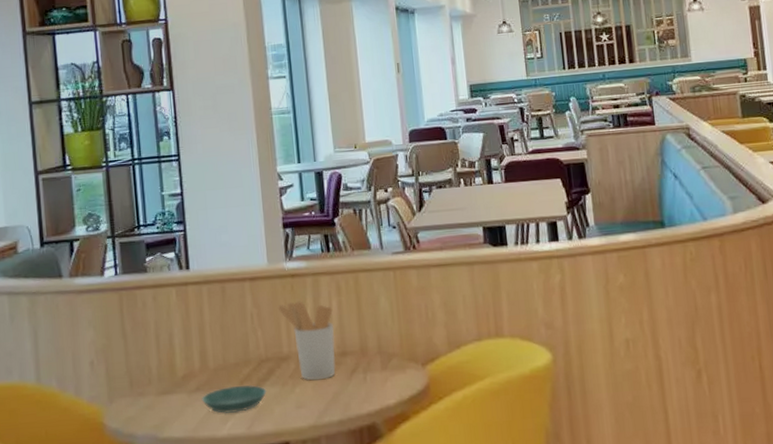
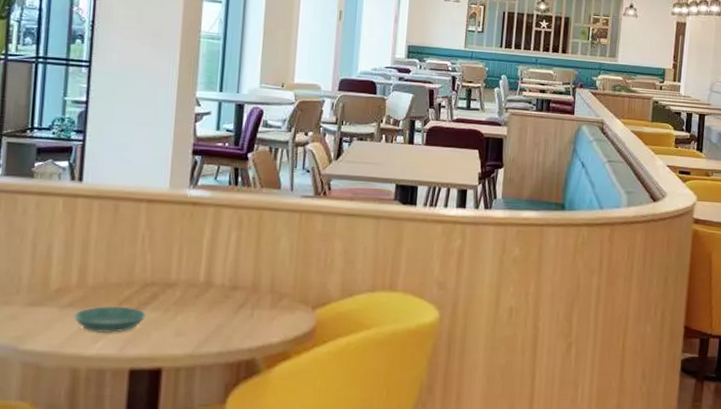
utensil holder: present [277,301,336,380] -> none [172,230,231,310]

